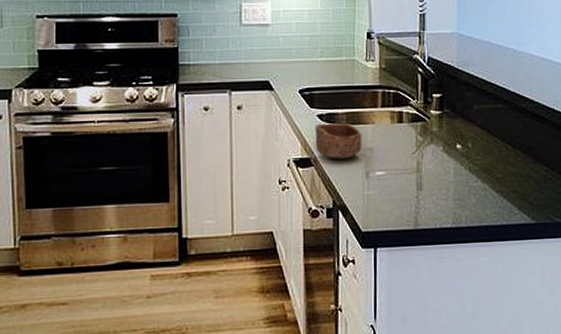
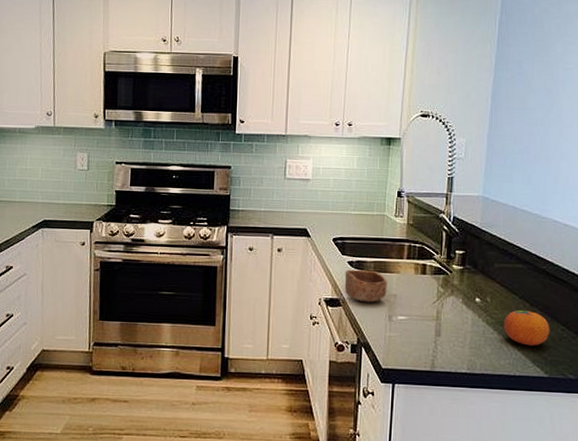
fruit: none [486,154,534,192] -> present [503,310,550,346]

